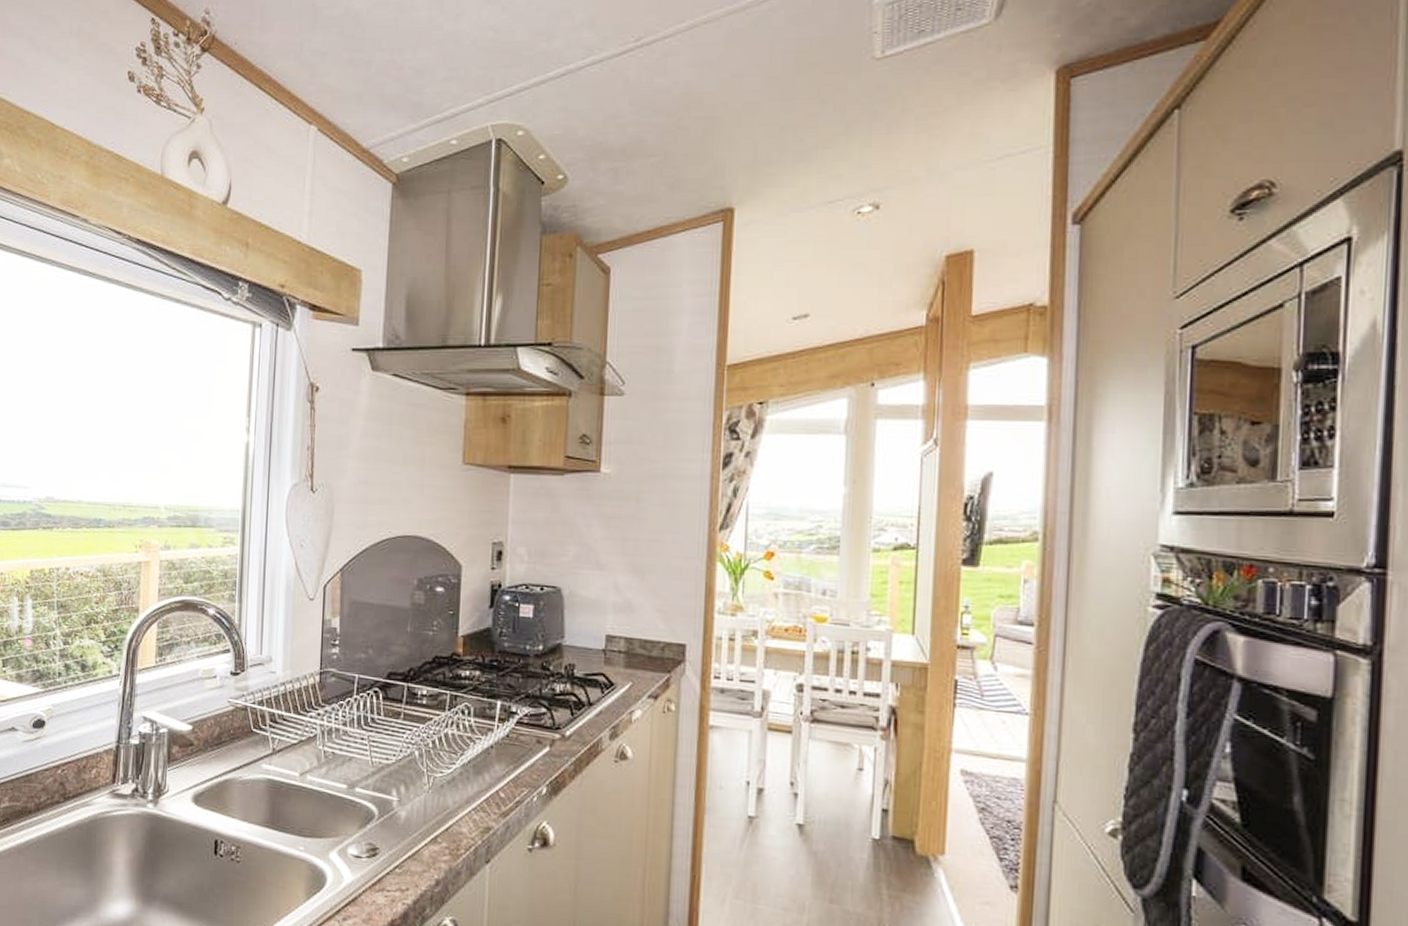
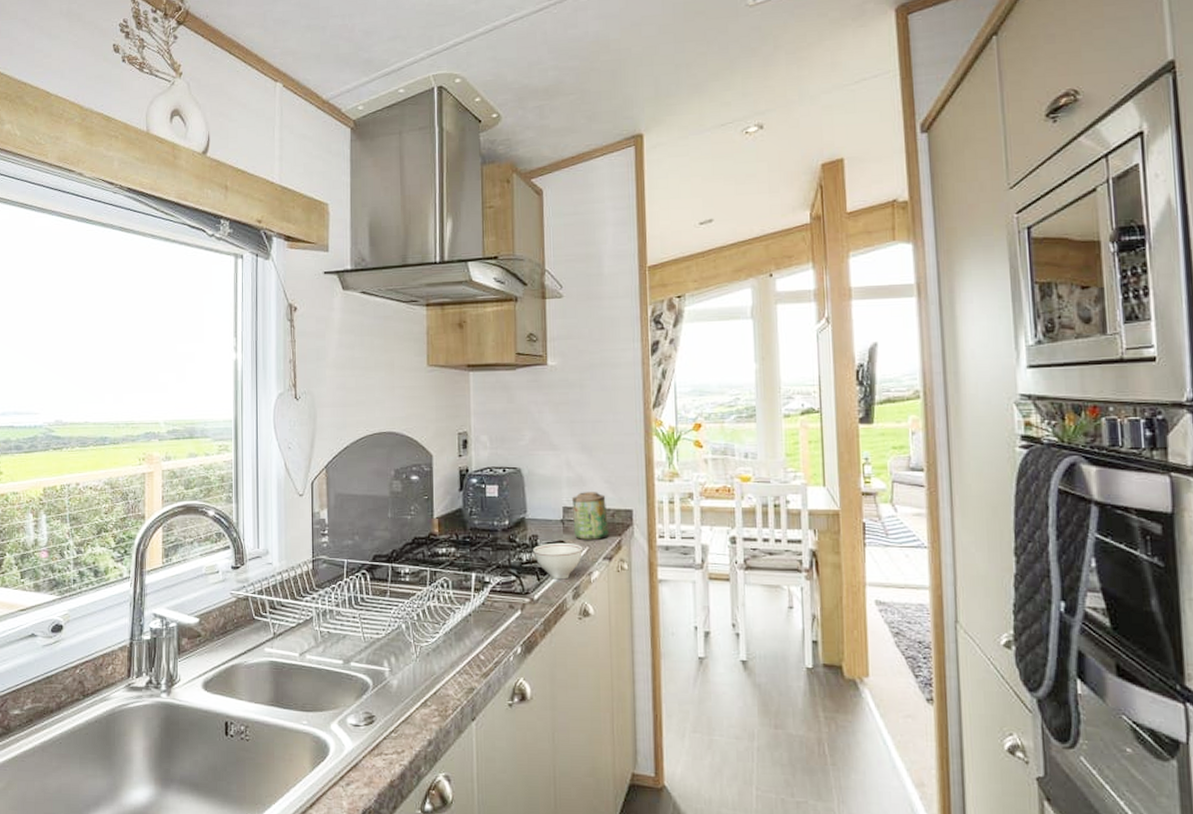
bowl: none [568,674,626,717] -> present [533,542,583,580]
canister: none [616,620,658,676] -> present [571,492,610,540]

